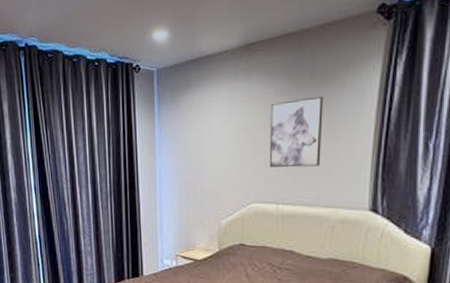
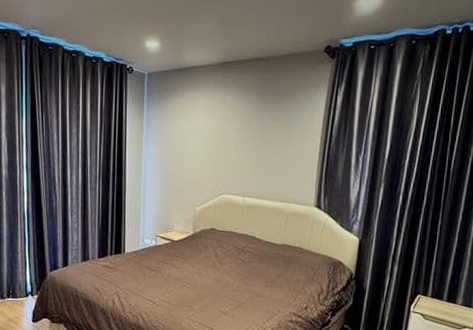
wall art: present [269,96,323,168] -> none [238,111,283,168]

